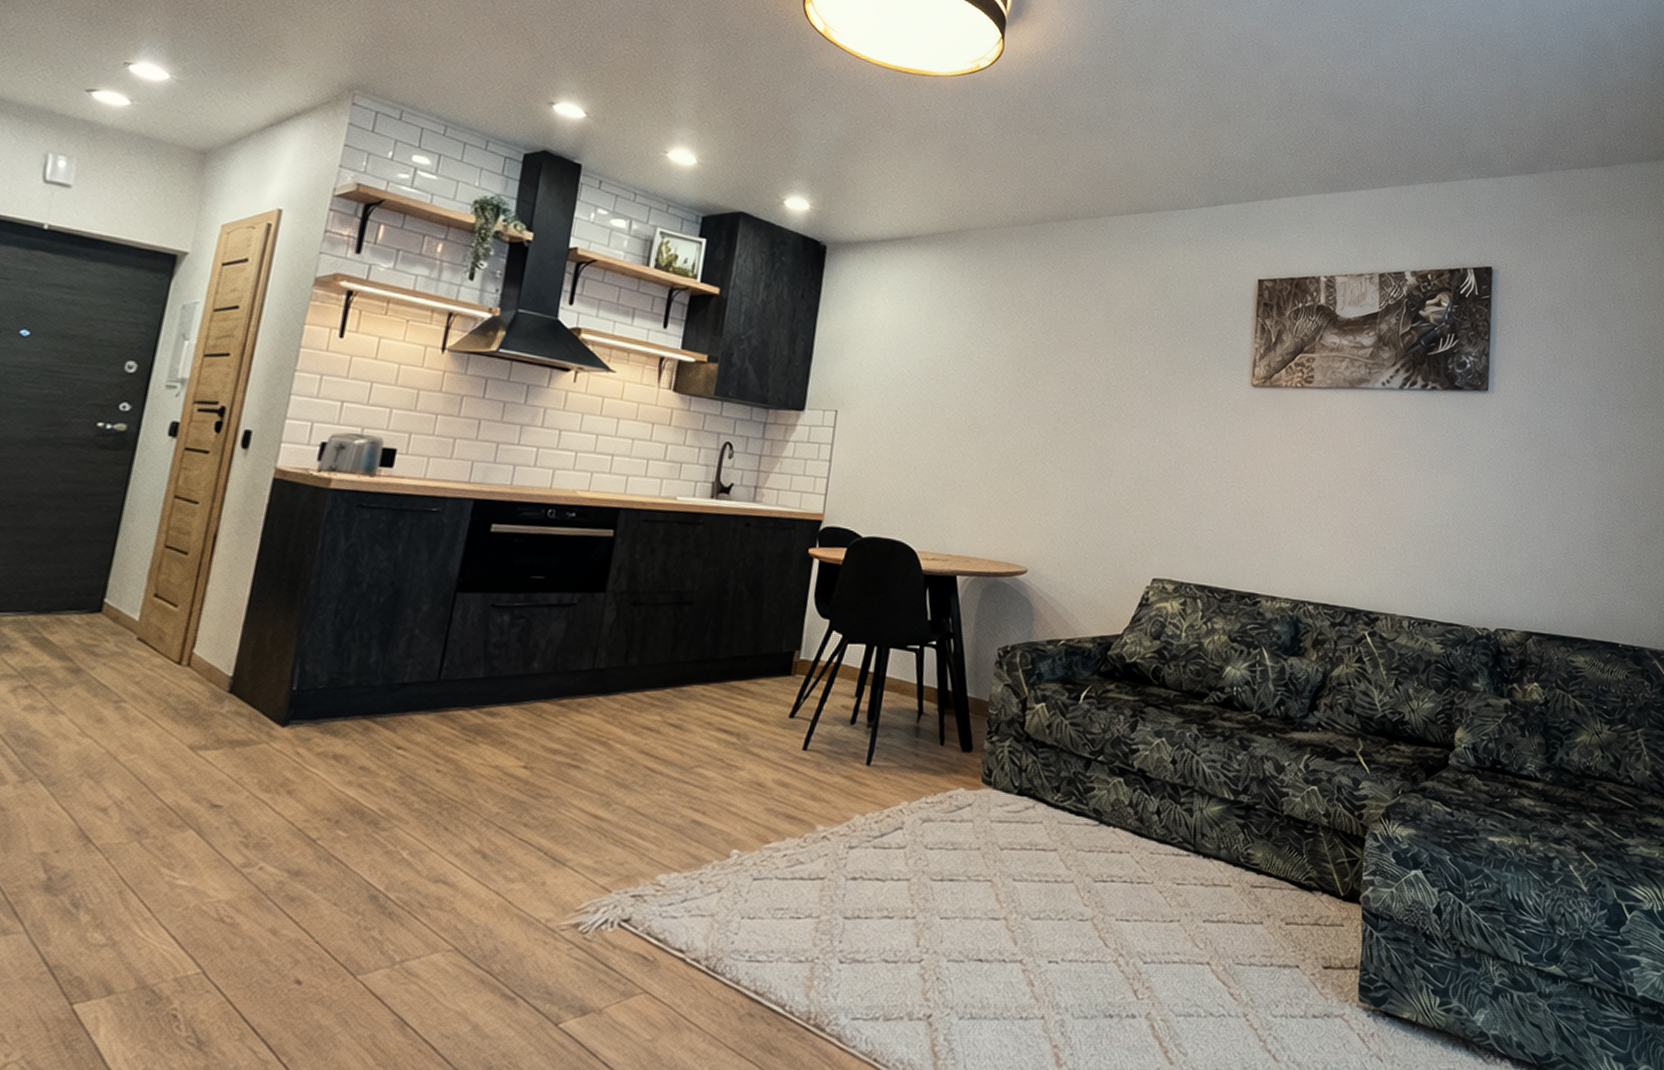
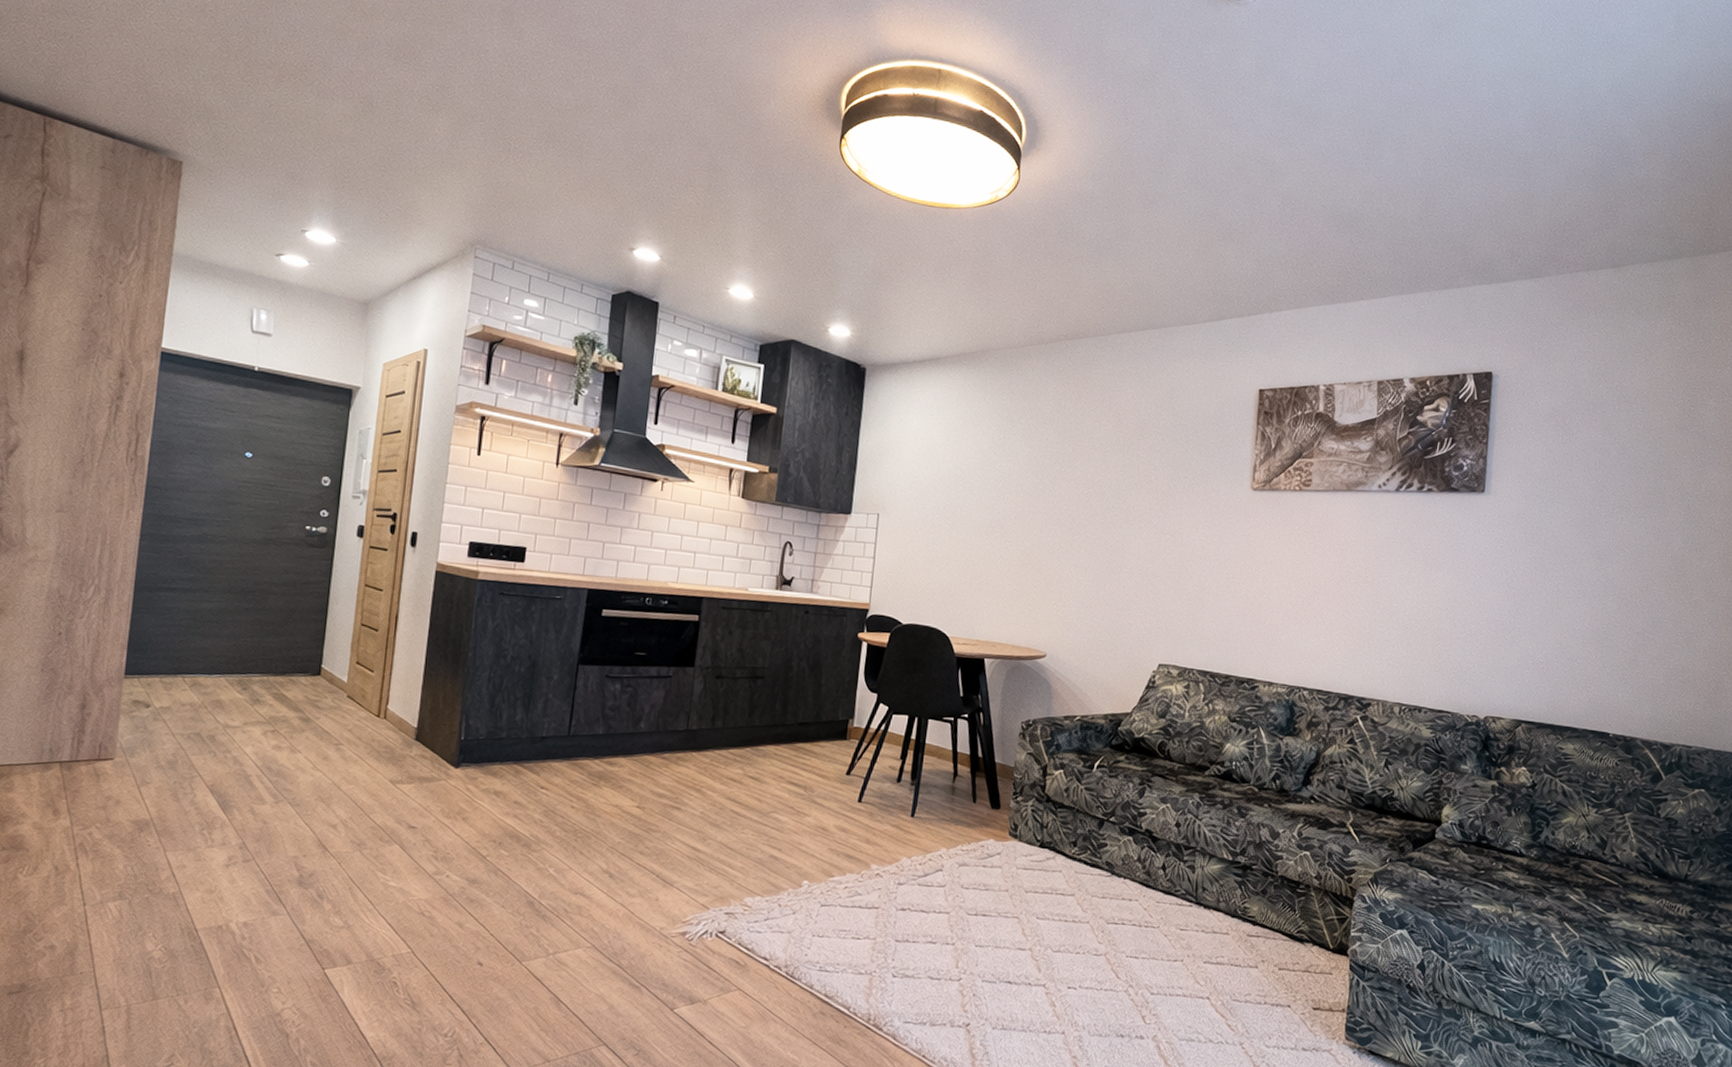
toaster: present [317,432,384,478] -> none [467,533,516,571]

